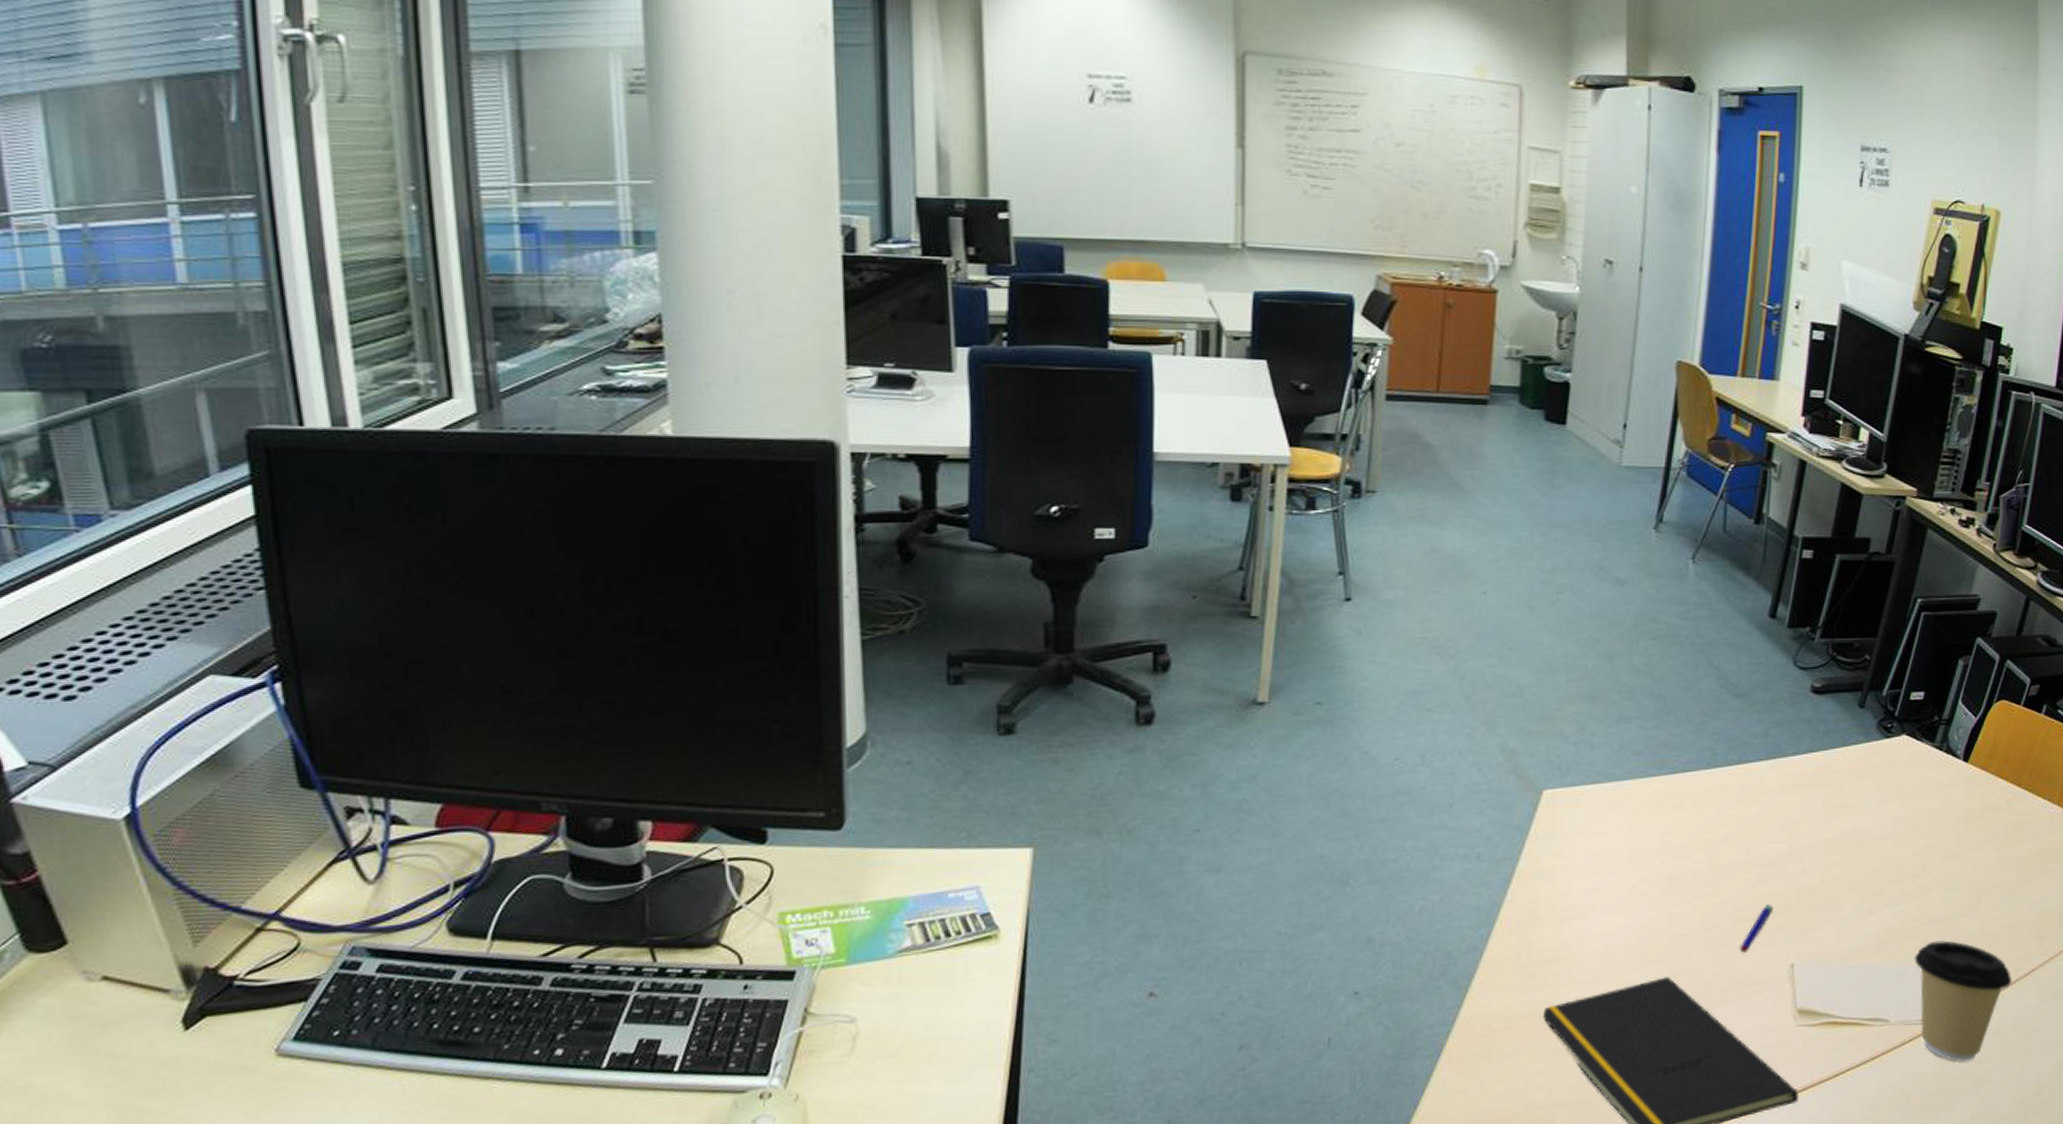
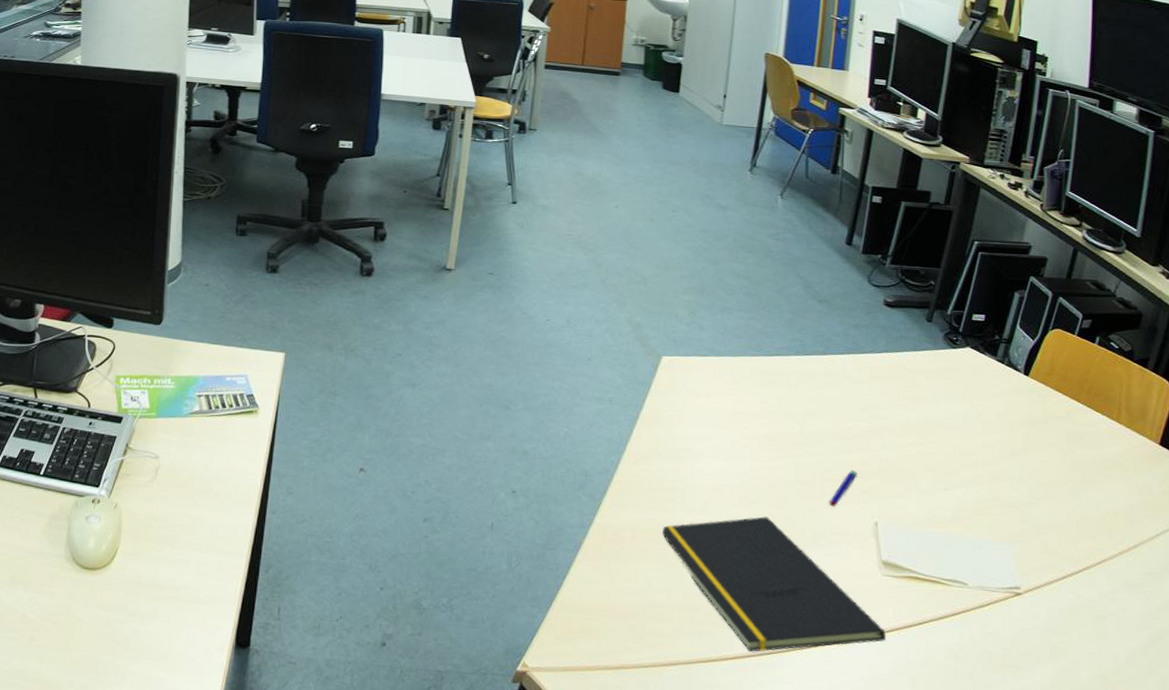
coffee cup: present [1914,940,2012,1062] -> none [988,522,1083,632]

